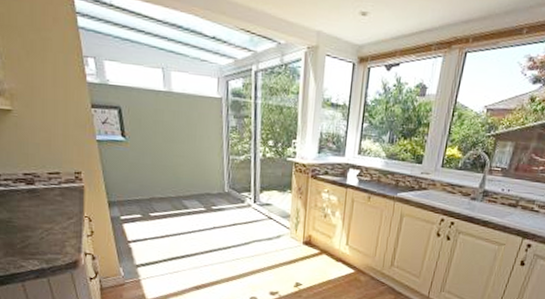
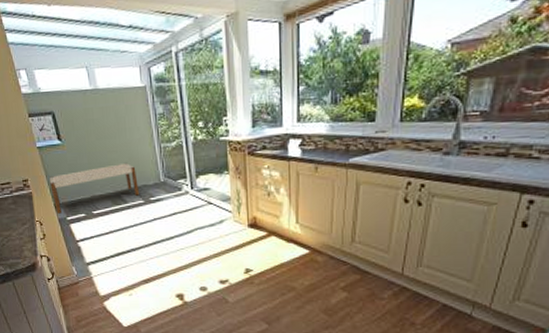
bench: none [106,168,202,212] -> present [49,162,139,214]

